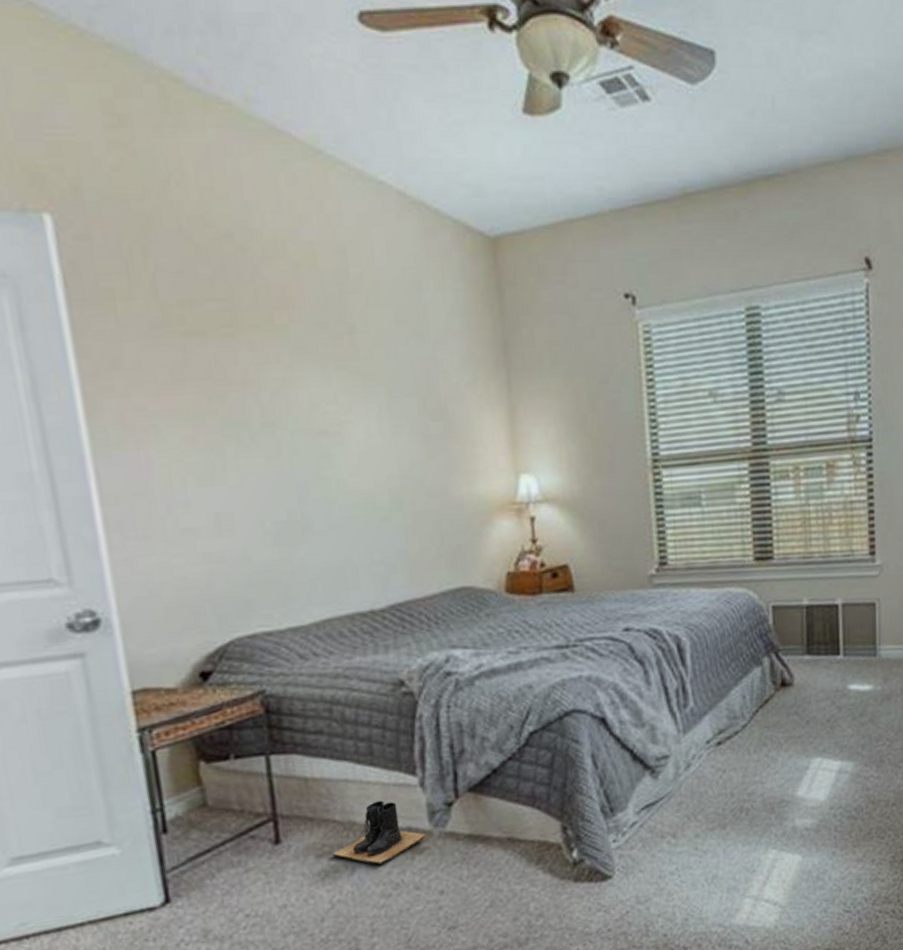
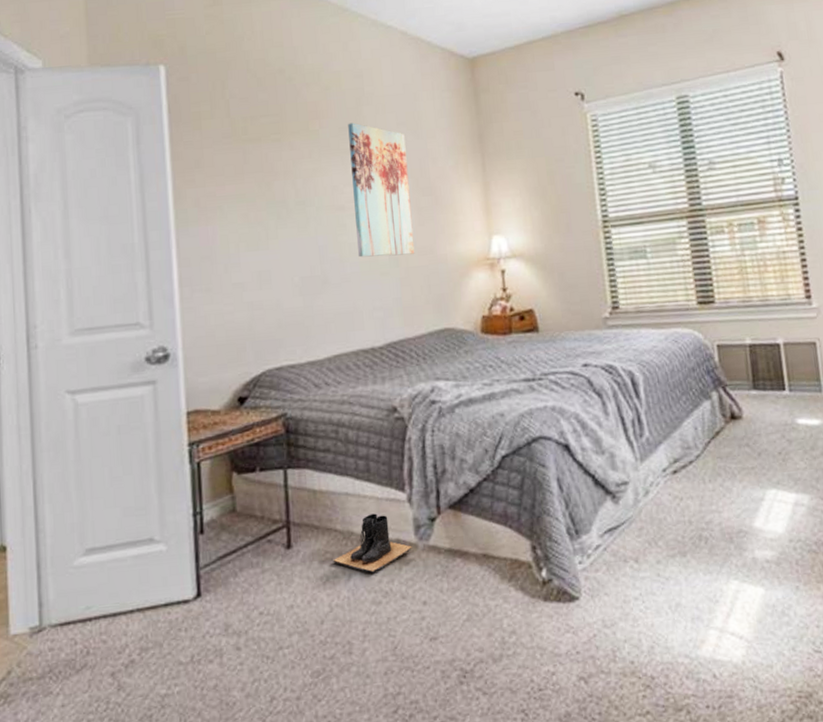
wall art: none [328,317,423,498] -> present [348,123,415,258]

